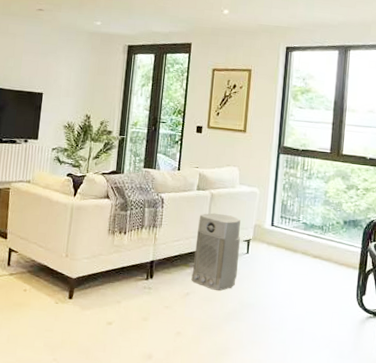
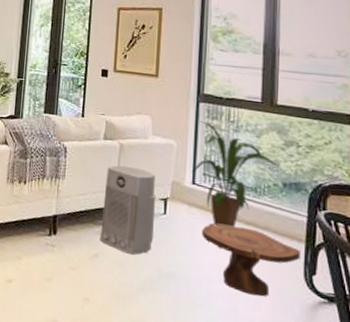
house plant: none [271,170,341,261] -> present [191,120,278,227]
side table: none [277,259,355,317] -> present [201,223,300,297]

